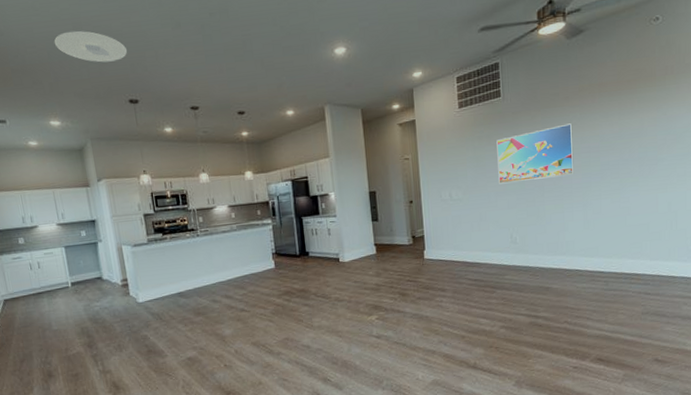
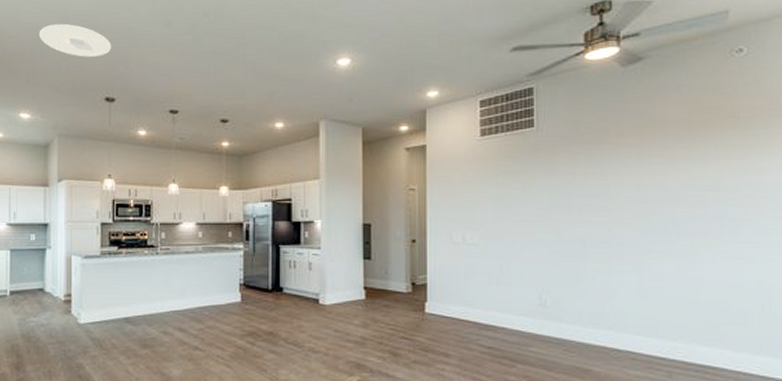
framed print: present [496,123,574,184] -> none [526,165,627,231]

